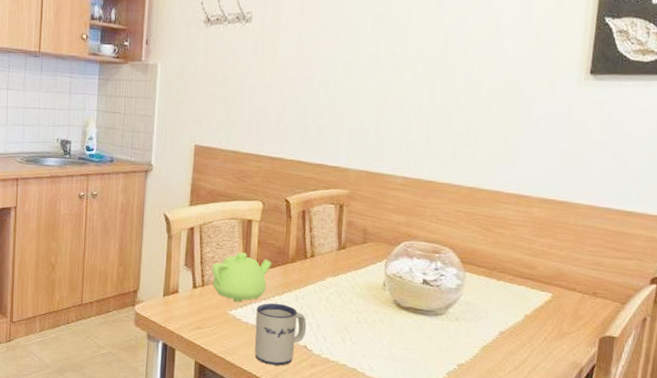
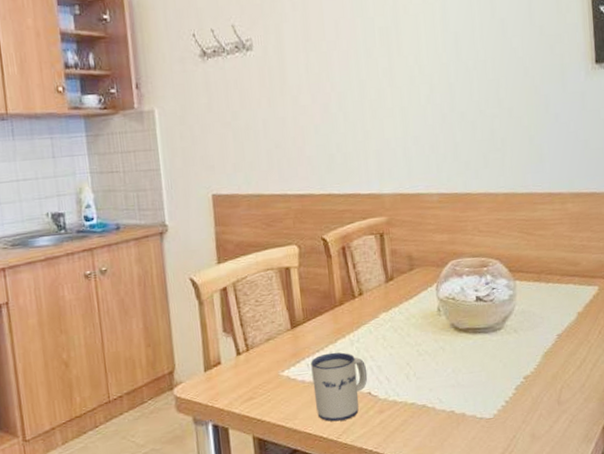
teapot: present [212,252,272,302] -> none [254,304,320,361]

